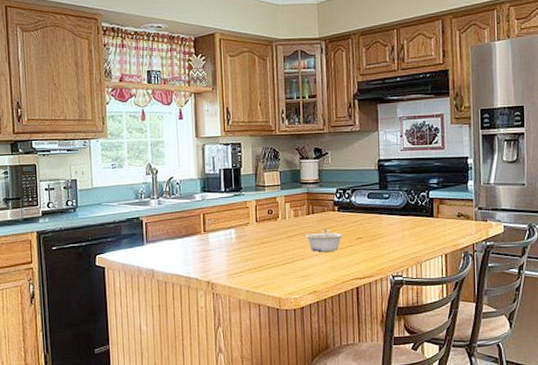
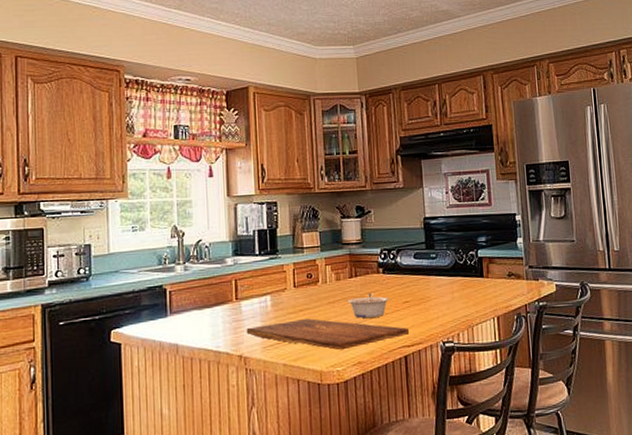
cutting board: none [213,251,362,280] -> present [246,319,410,351]

